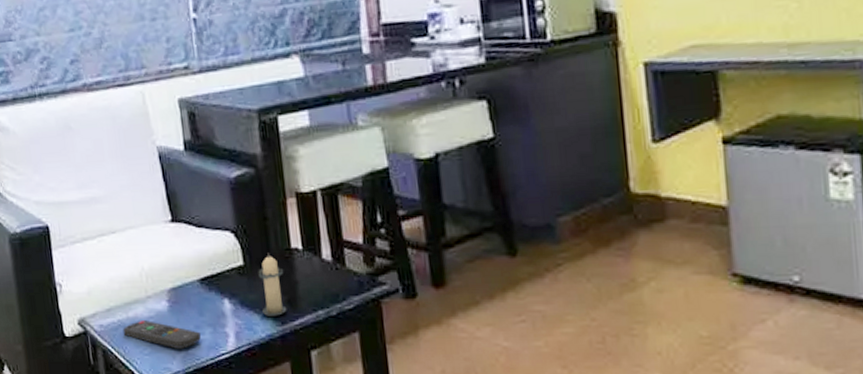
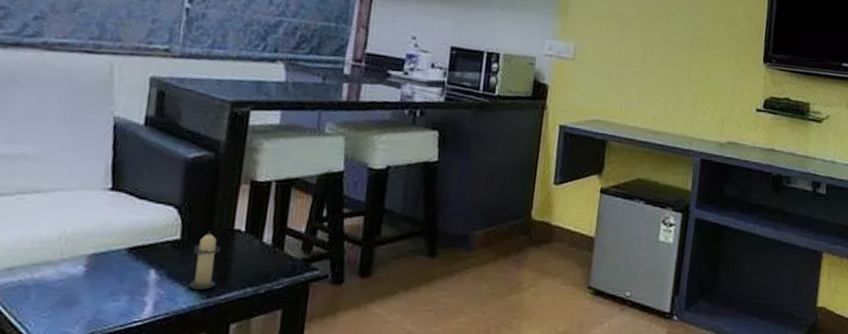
remote control: present [122,320,201,349] -> none [21,283,115,314]

